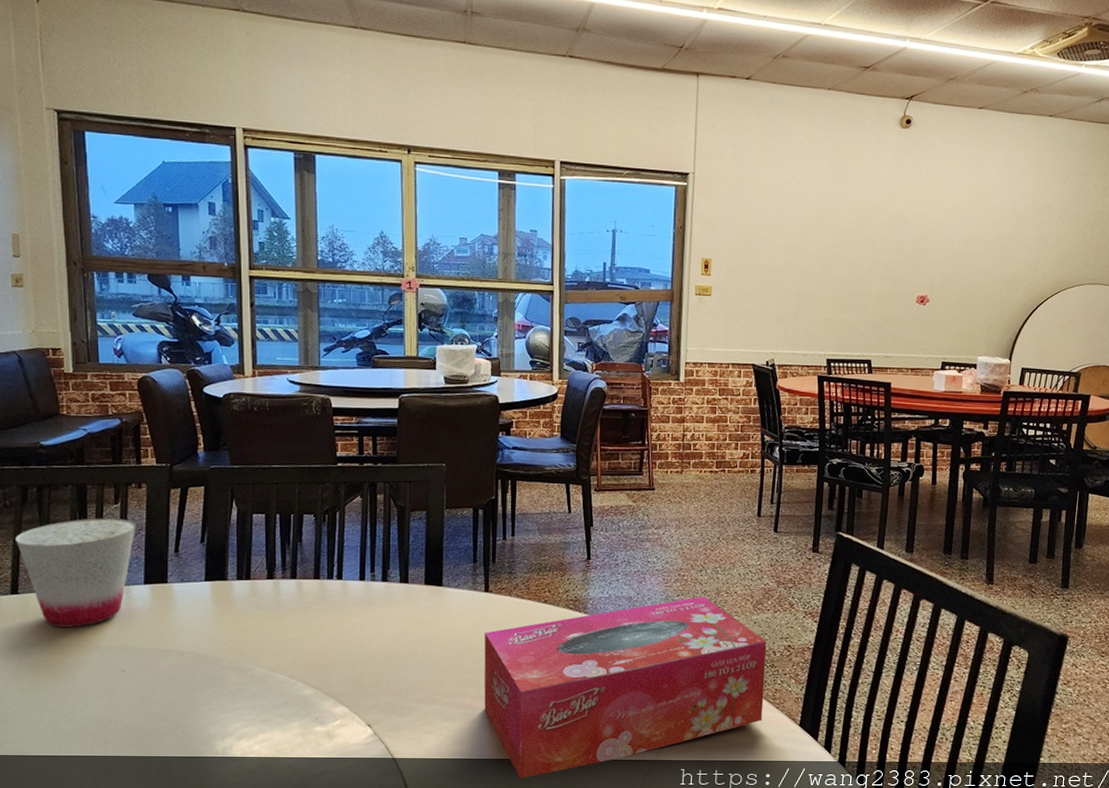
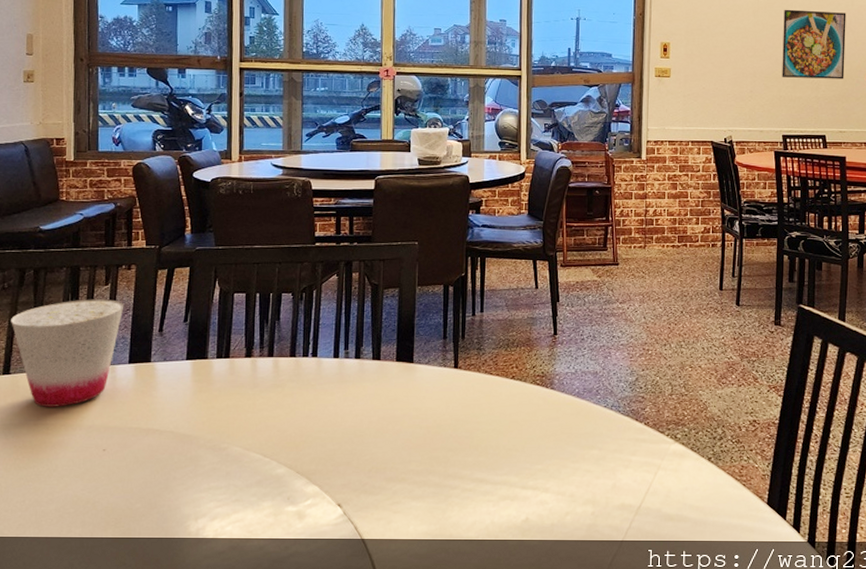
tissue box: present [484,596,767,779] -> none [452,370,732,561]
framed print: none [828,225,898,302] -> present [782,9,846,80]

